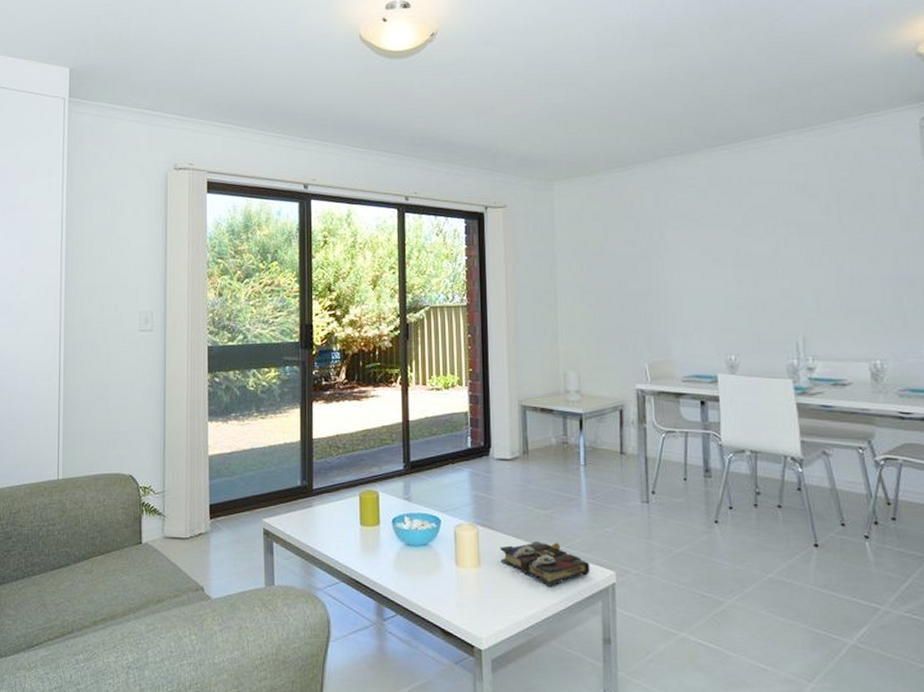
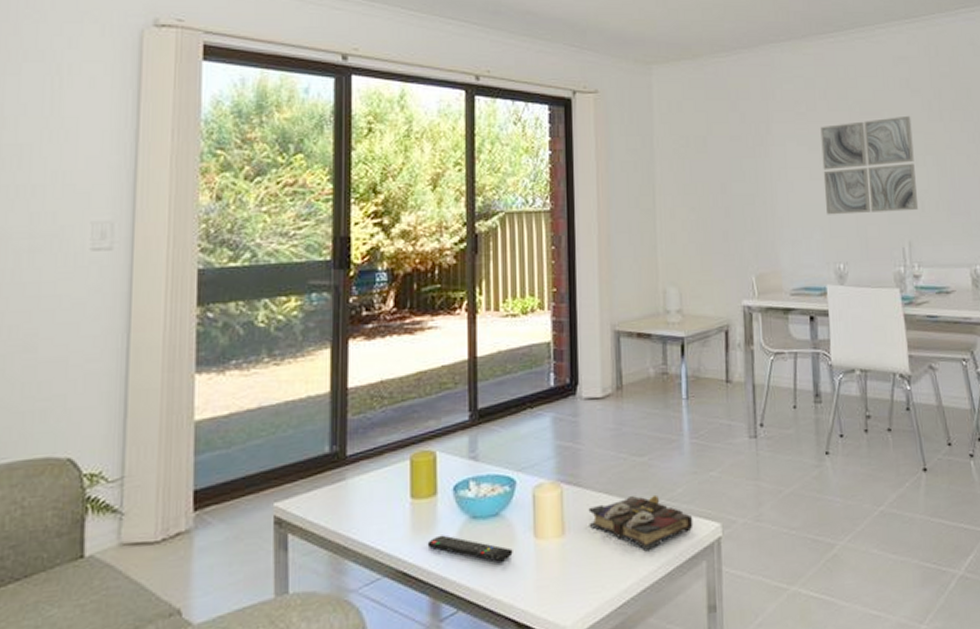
remote control: none [373,555,439,581] -> present [427,535,513,562]
wall art: none [713,219,814,311] -> present [820,115,919,215]

